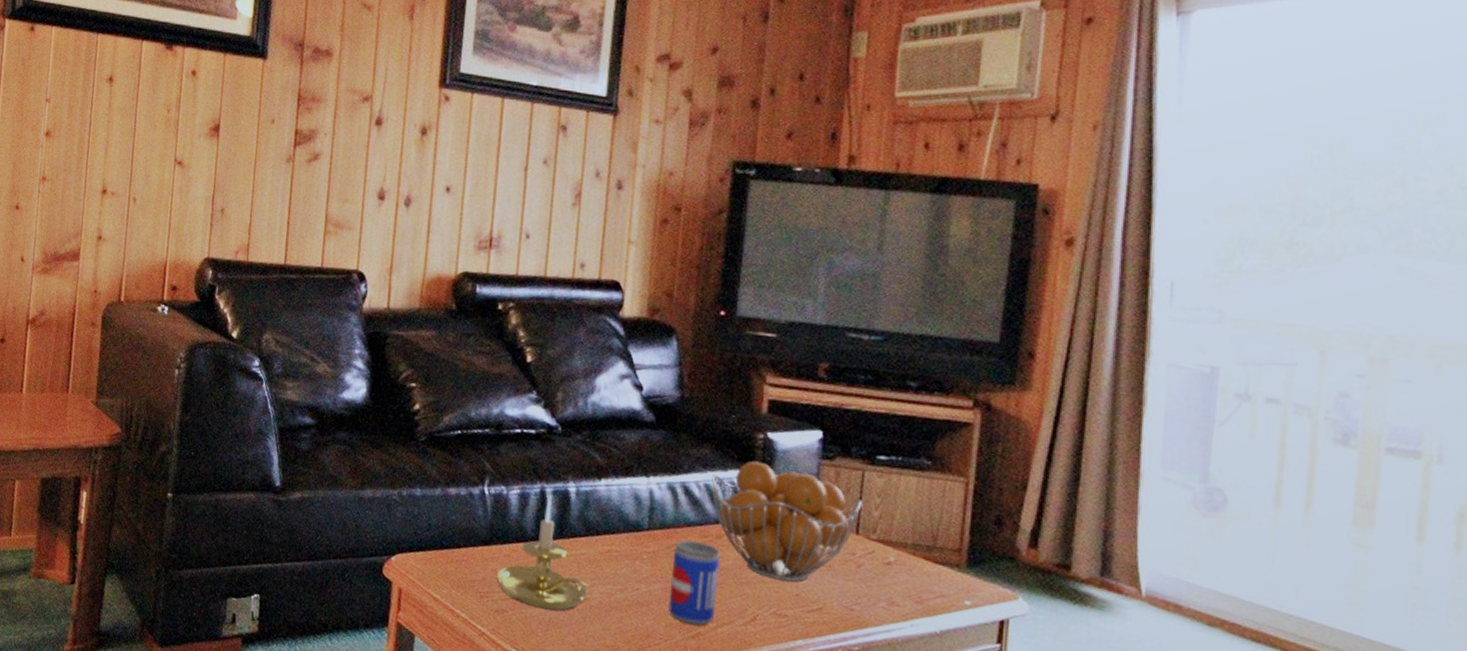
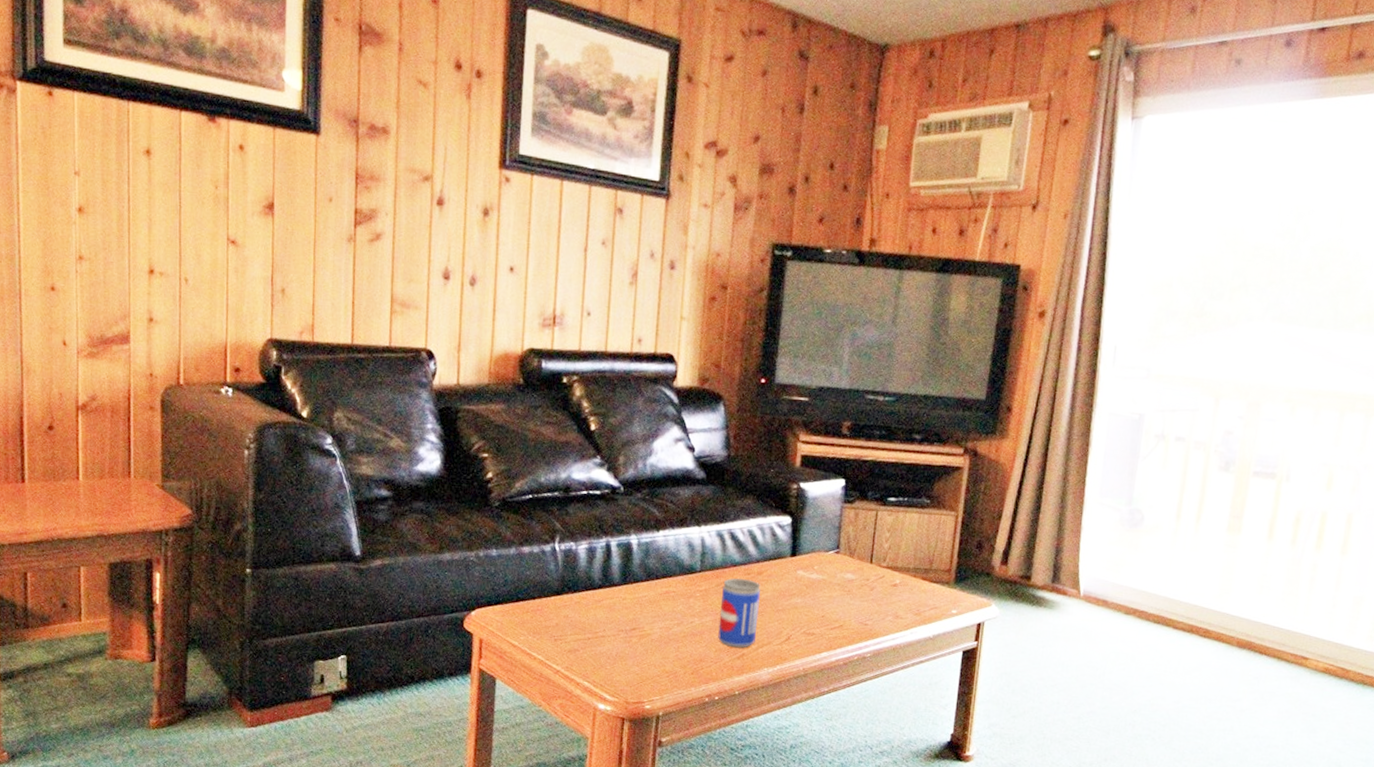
candle holder: present [497,494,589,611] -> none [569,546,650,646]
fruit basket: present [711,461,862,582] -> none [754,507,876,606]

